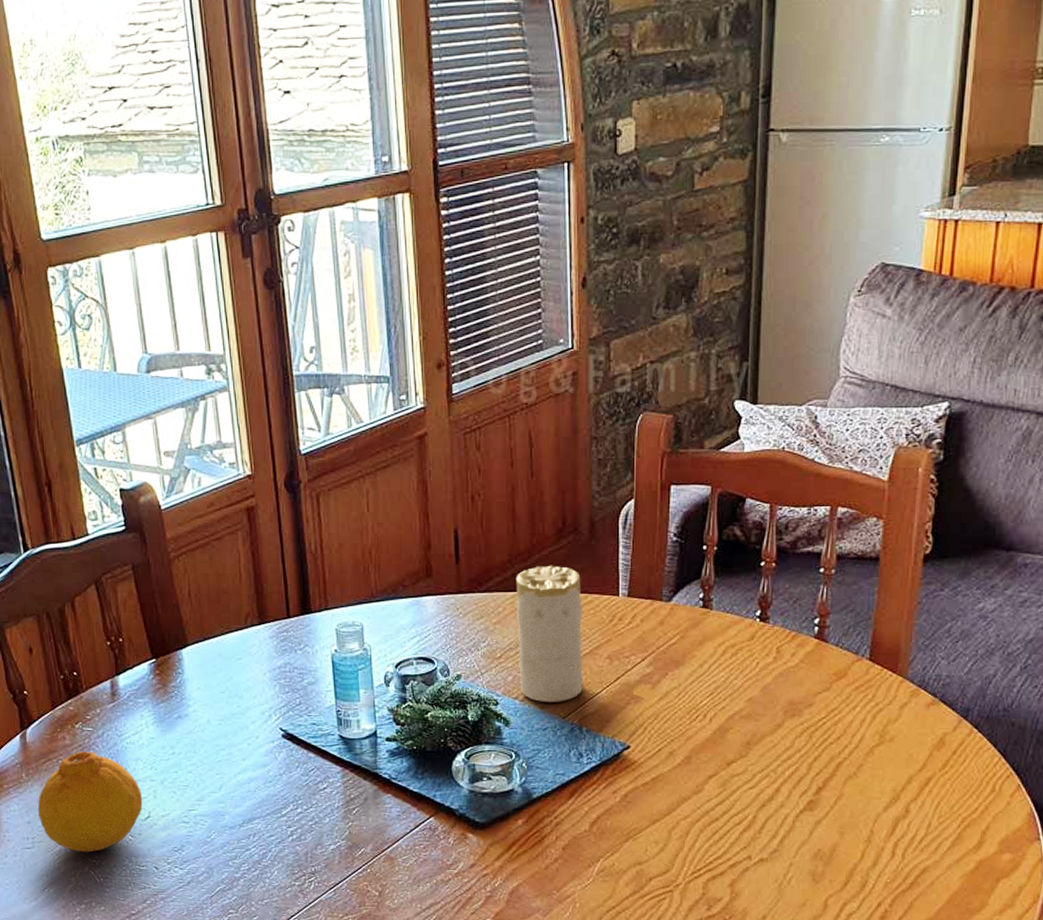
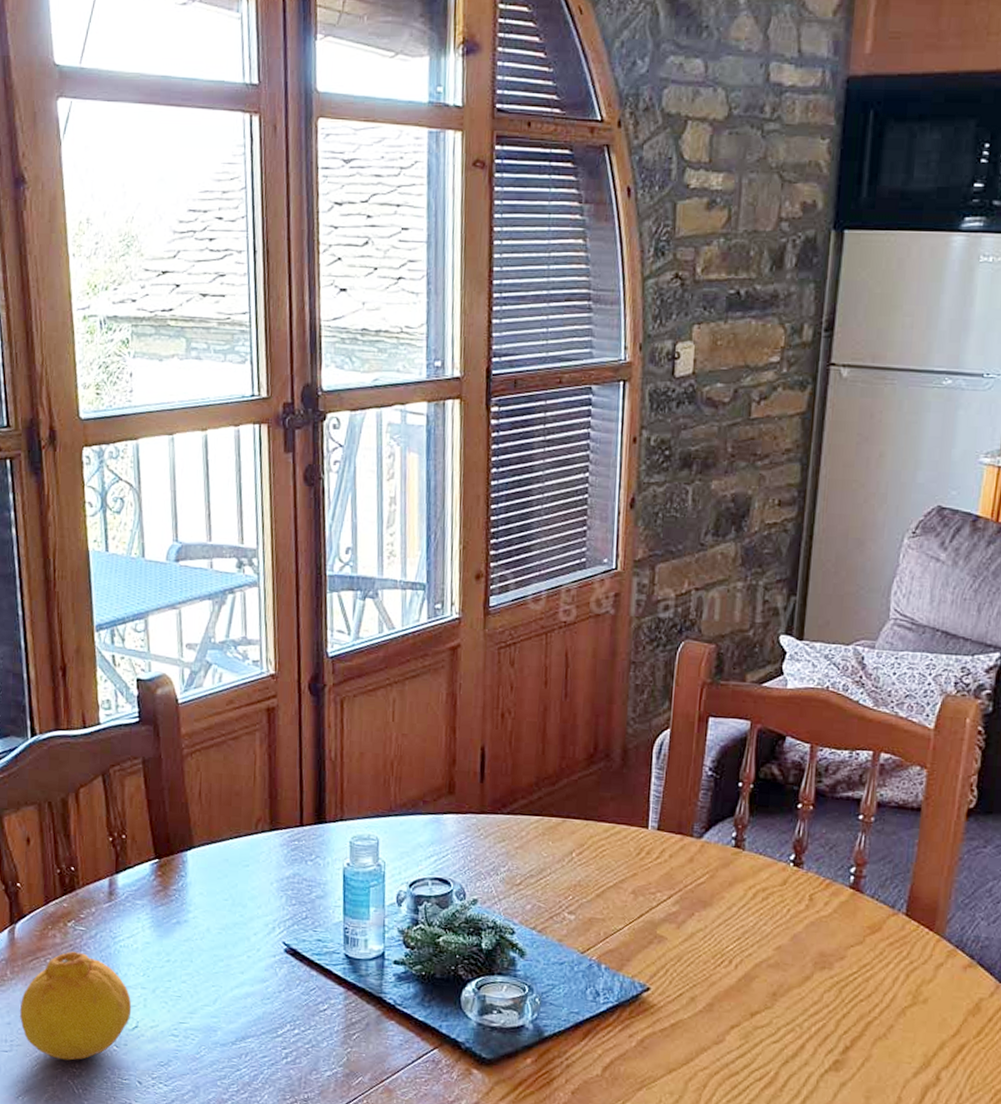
candle: present [516,565,583,702] -> none [538,791,610,936]

